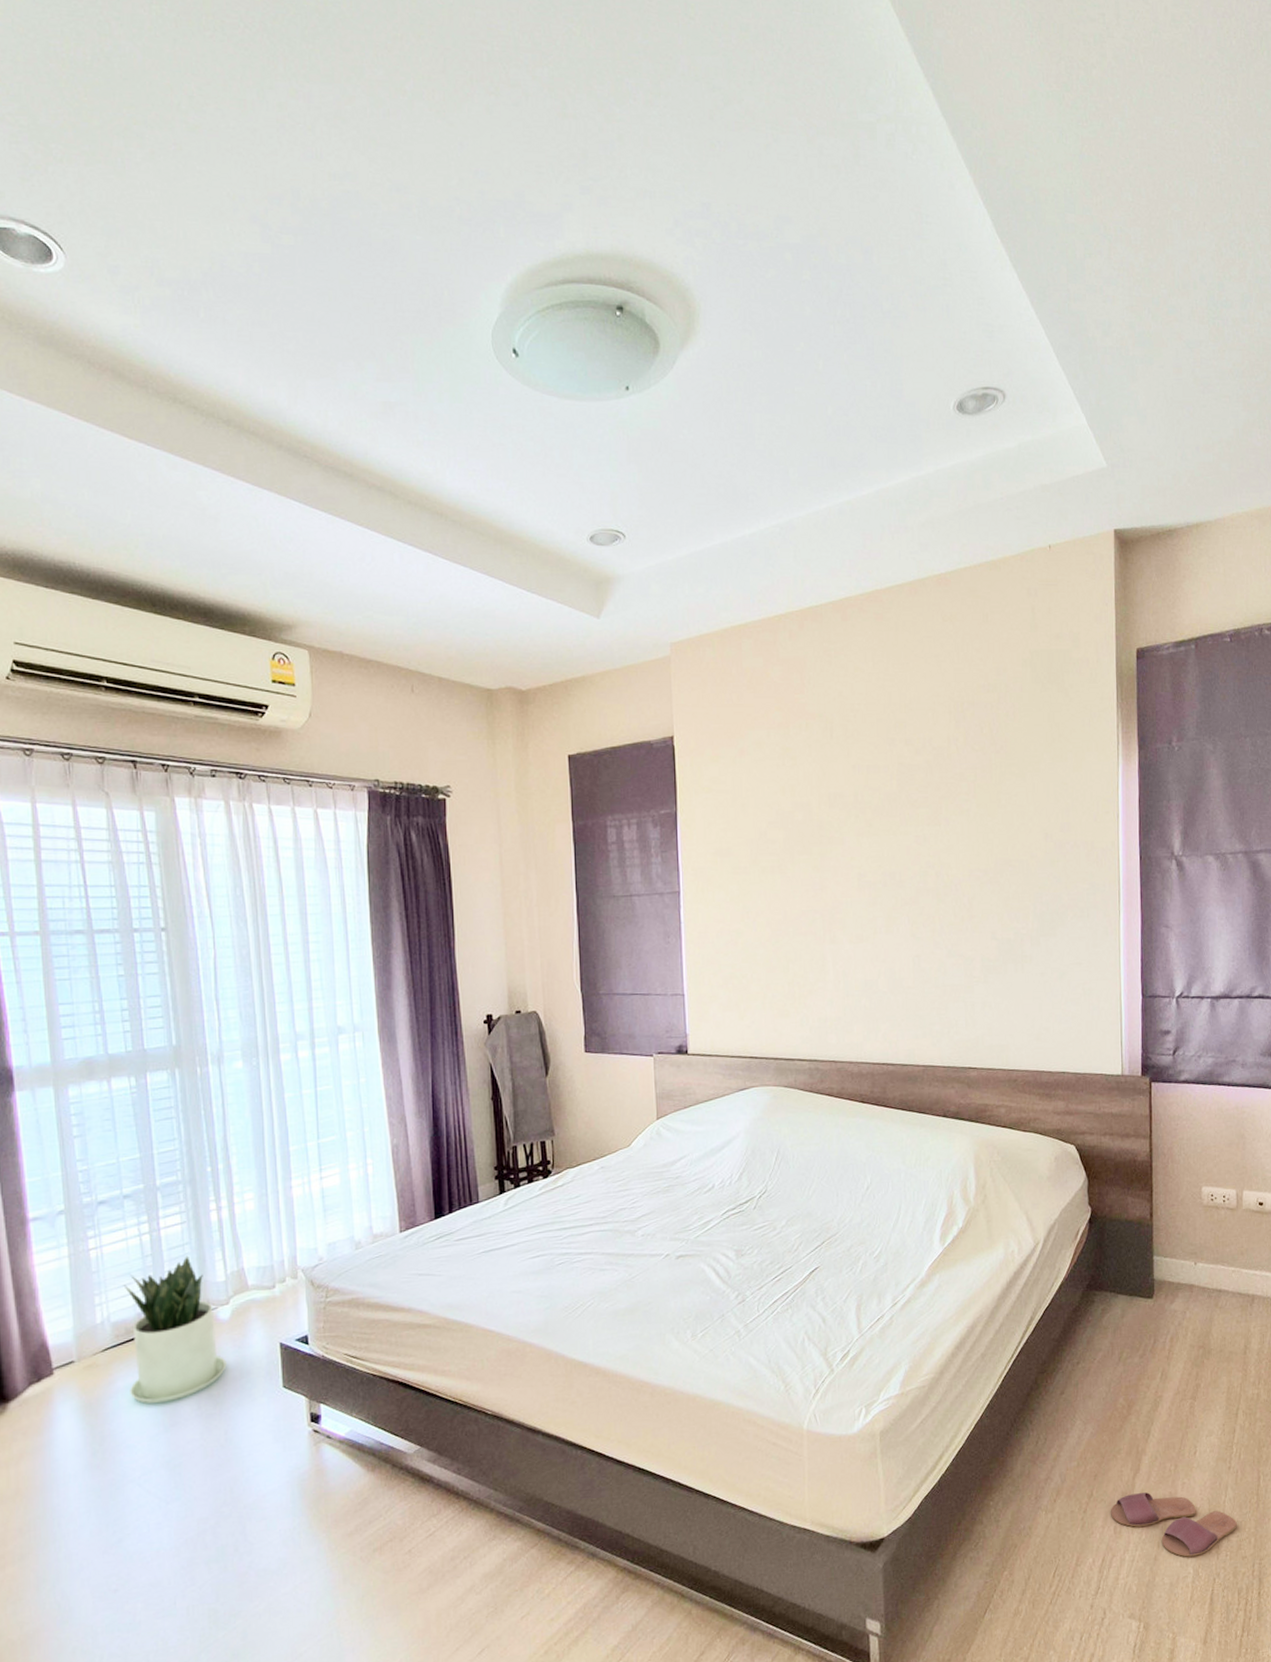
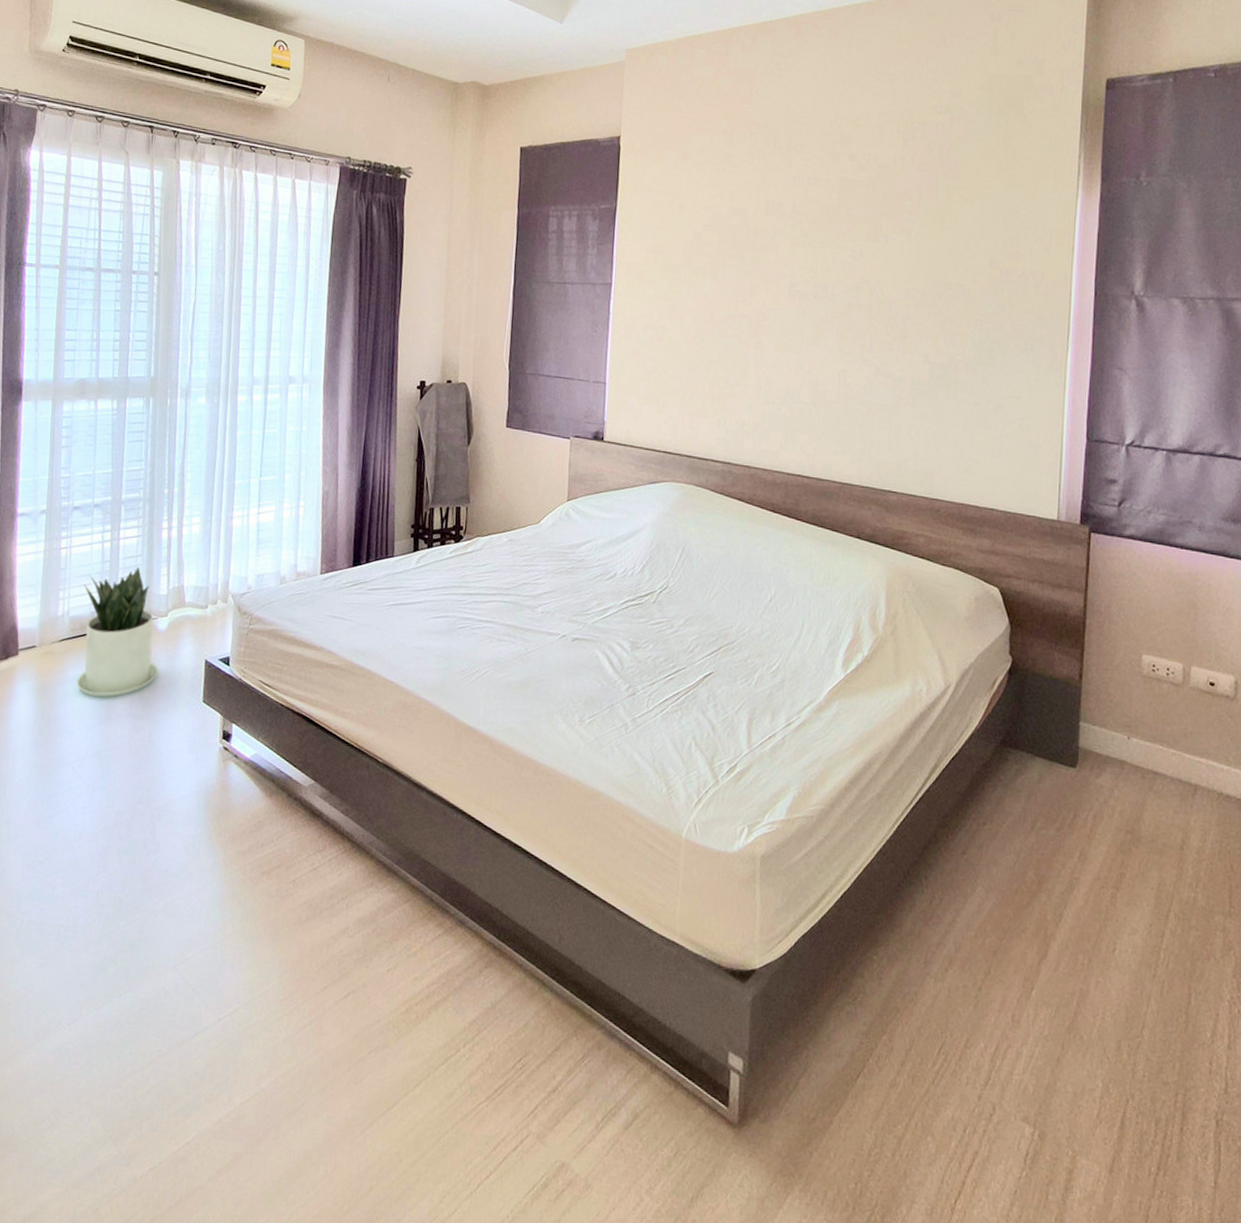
slippers: present [1111,1492,1237,1557] -> none [1009,981,1159,1069]

